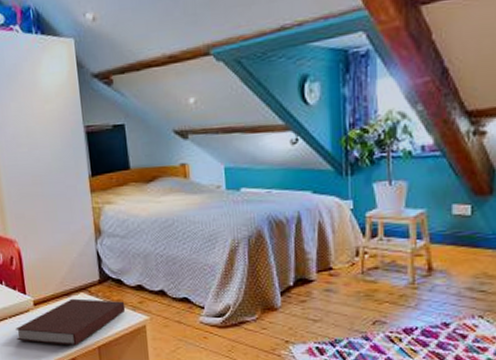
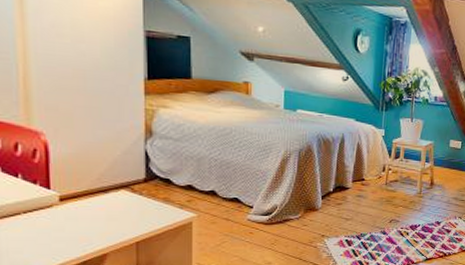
notebook: present [15,298,126,346] -> none [31,195,172,242]

